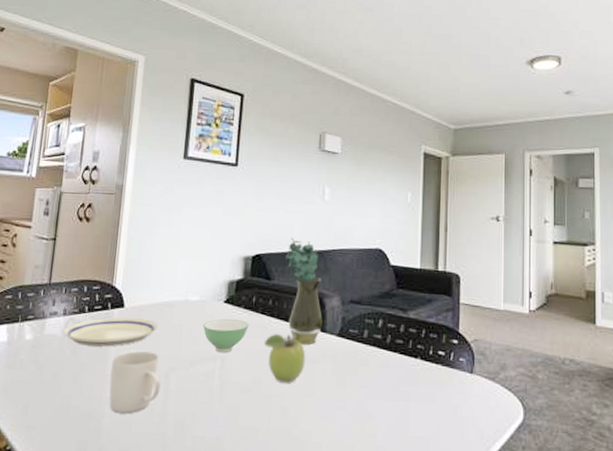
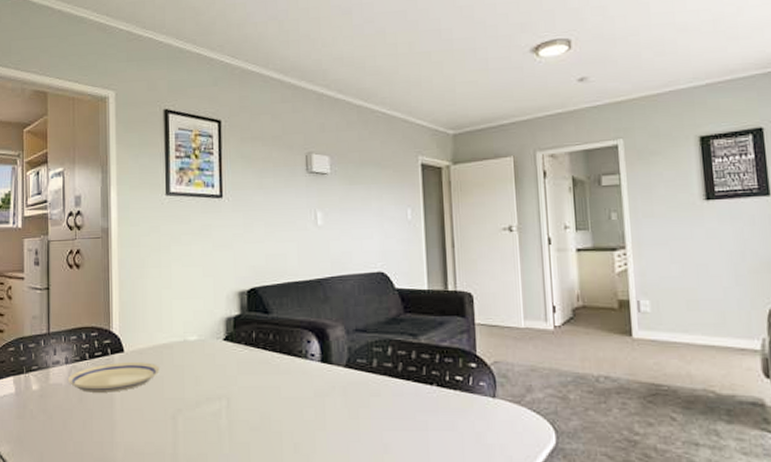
mug: present [109,351,161,413] -> none [118,395,169,457]
bowl: present [202,319,249,353] -> none [204,357,251,392]
fruit: present [265,334,306,383] -> none [269,369,314,418]
vase: present [286,237,323,344] -> none [282,267,328,377]

